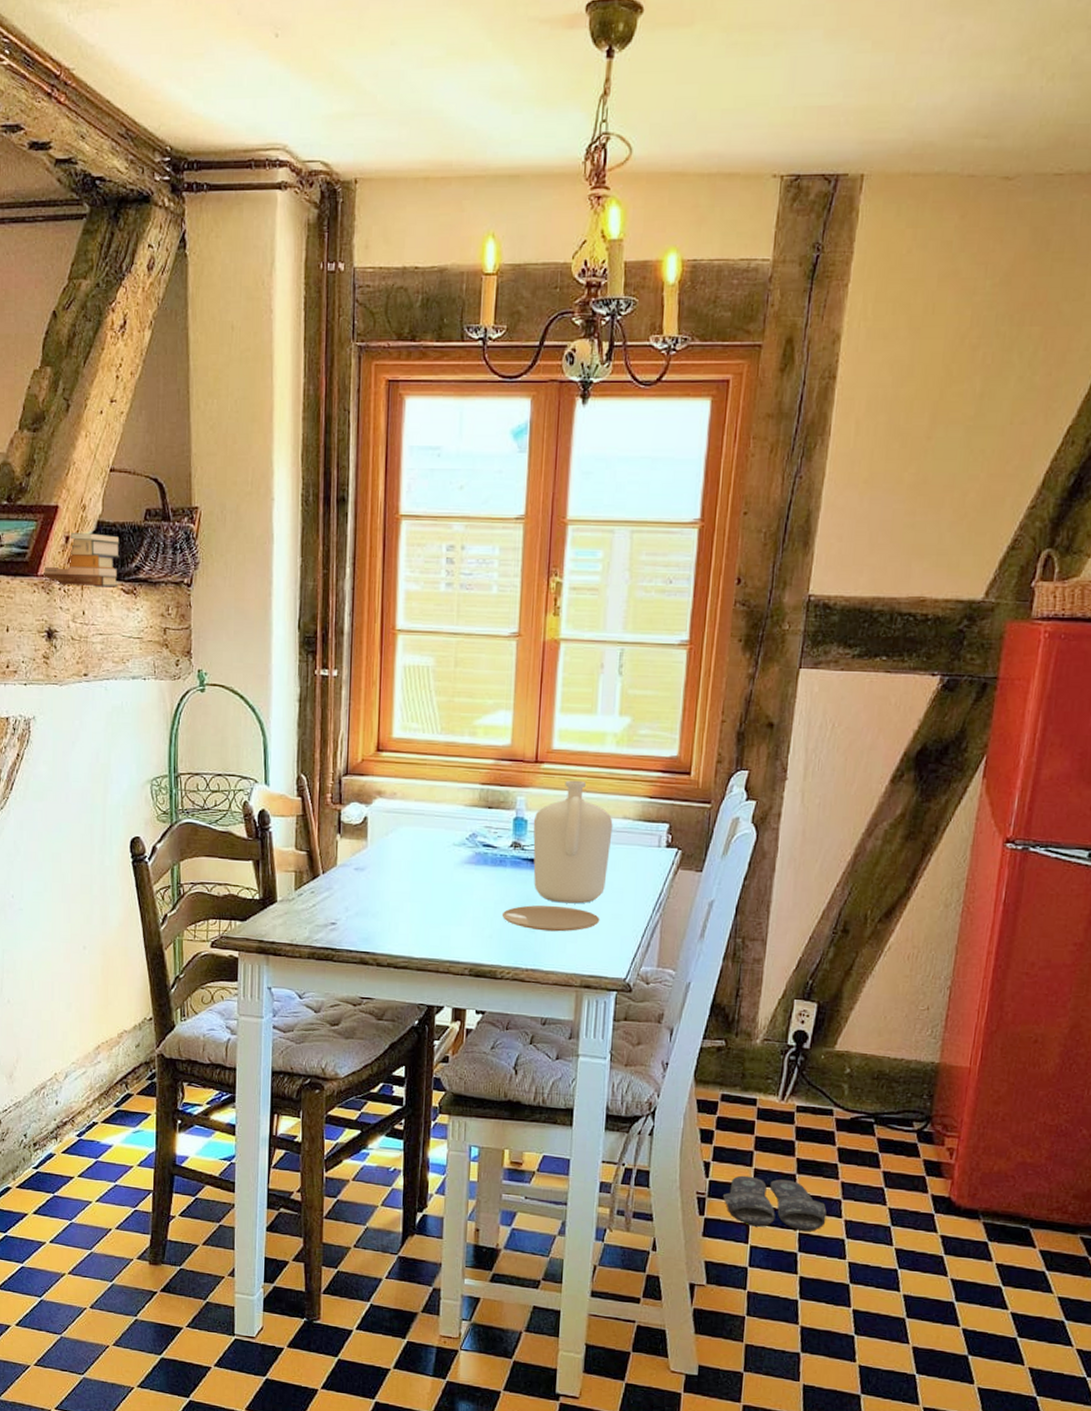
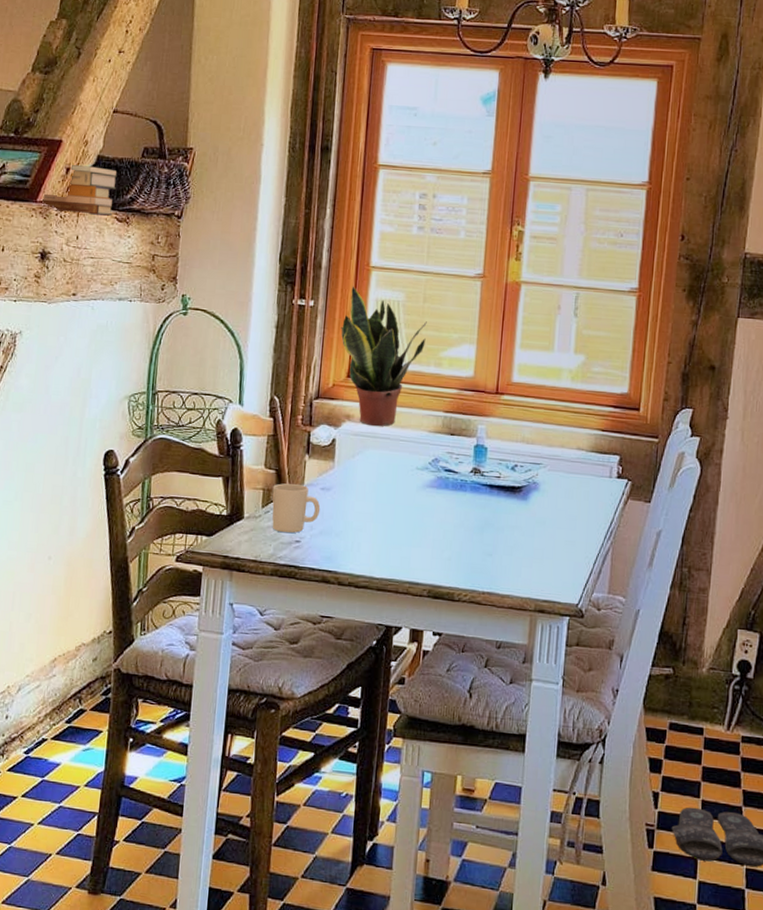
mug: none [304,865,355,916] -> present [272,483,321,533]
potted plant: none [367,652,459,802] -> present [341,286,427,426]
plate: present [501,905,600,932] -> none [460,529,555,557]
water jug: present [533,780,613,904] -> none [492,411,568,530]

